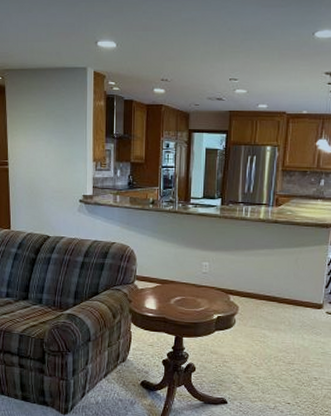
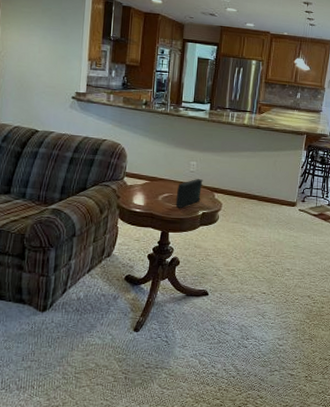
speaker: none [188,279,217,312] -> present [175,178,203,208]

